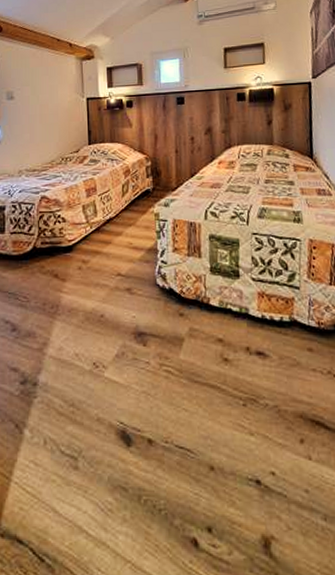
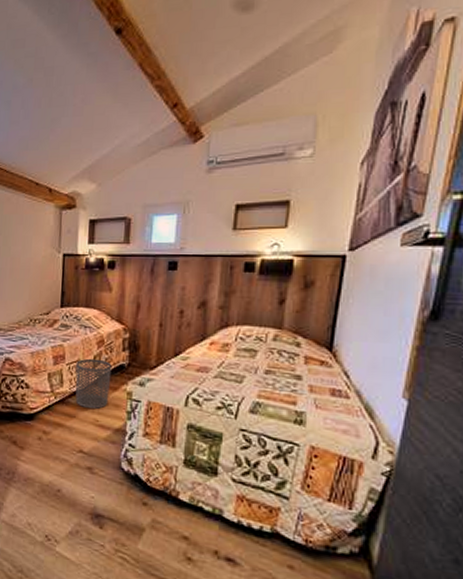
waste bin: none [107,187,140,233] -> present [75,358,112,409]

